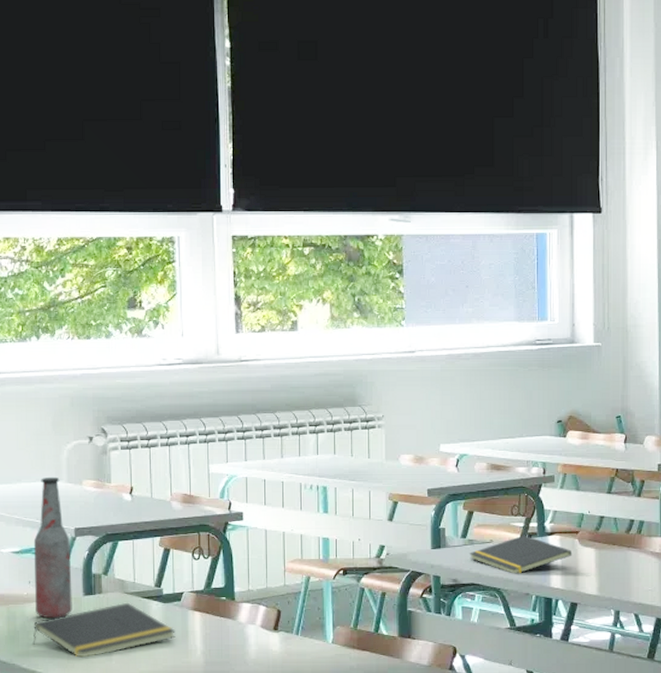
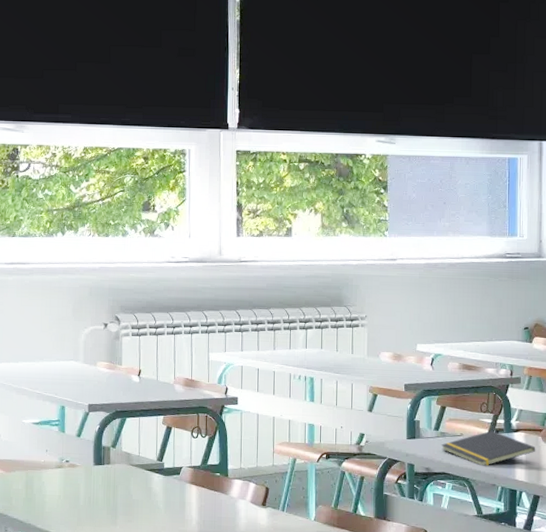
notepad: present [32,602,176,658] -> none [47,473,174,521]
bottle: present [33,476,72,619] -> none [51,357,84,485]

